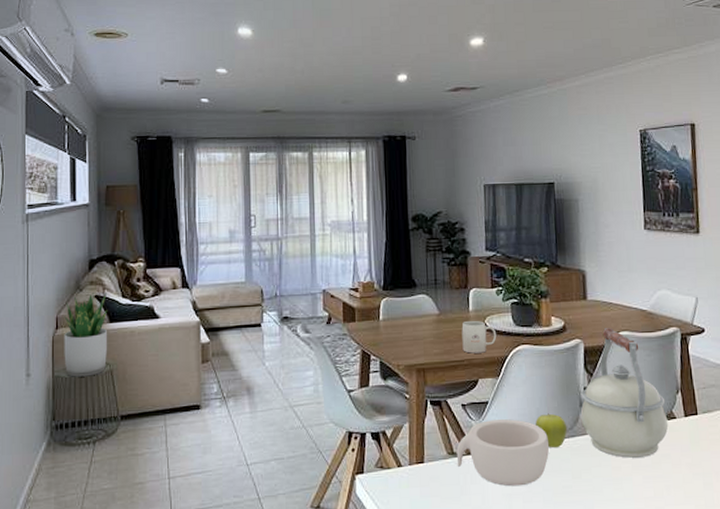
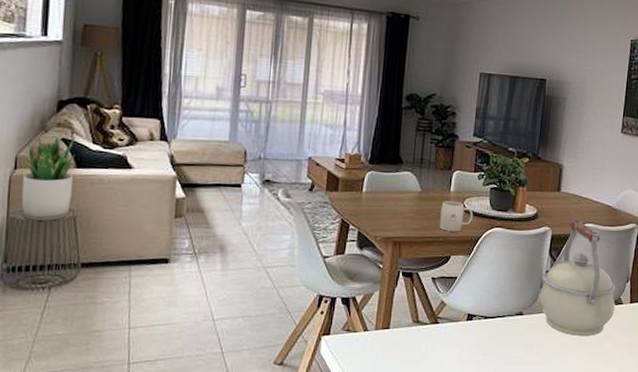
bowl: present [456,419,549,487] -> none [420,294,508,355]
fruit: present [536,413,568,449] -> none [498,292,527,323]

